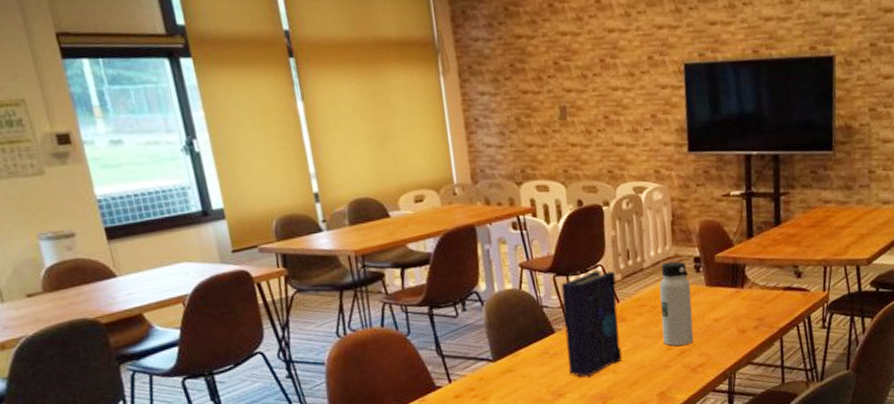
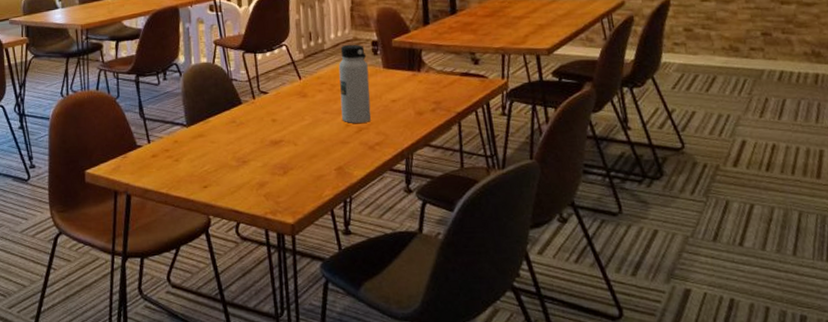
book: present [561,270,623,377] -> none [249,50,303,147]

